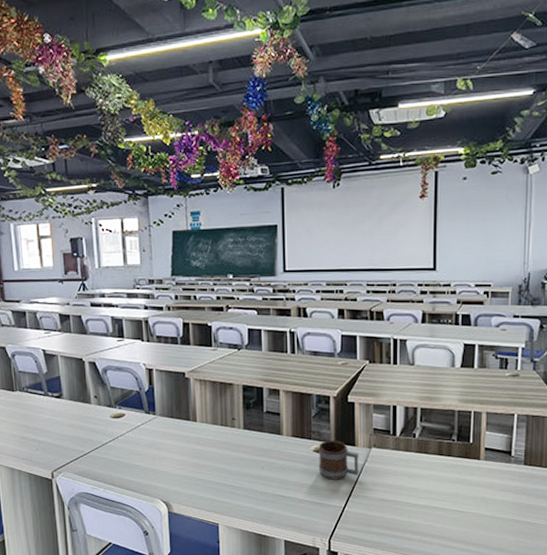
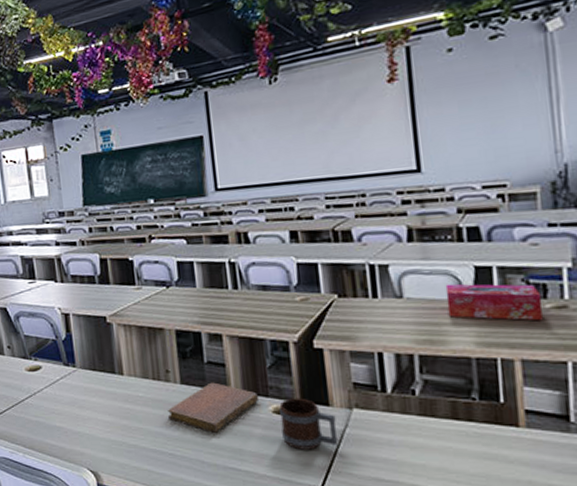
notebook: none [231,428,304,468] -> present [167,382,260,433]
tissue box: none [443,356,504,385] -> present [445,283,544,321]

